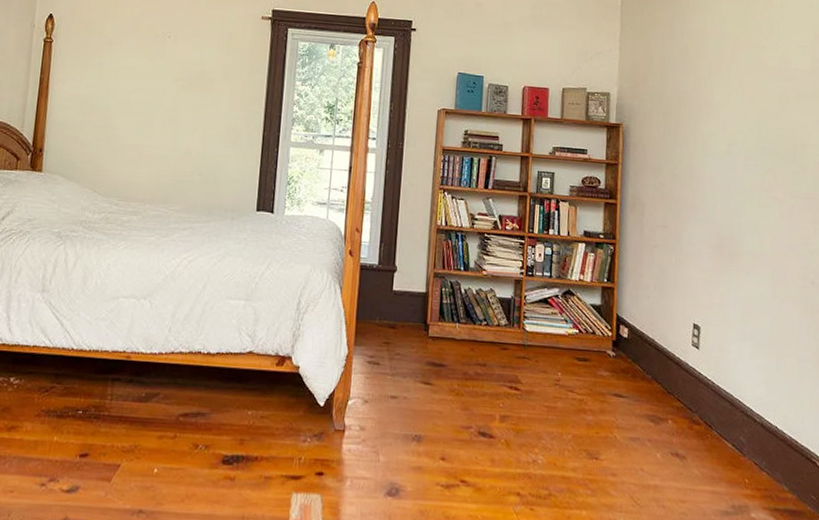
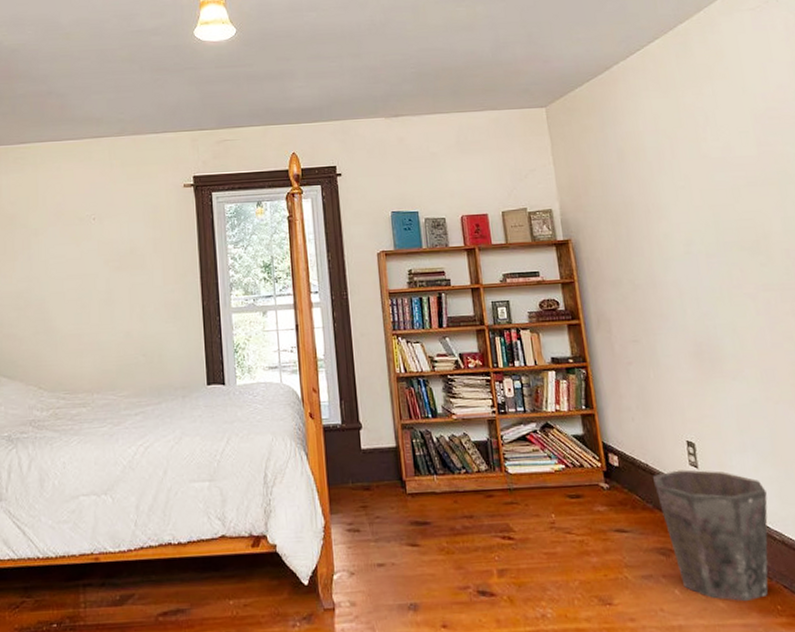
waste bin: none [656,348,756,472] -> present [652,470,768,602]

